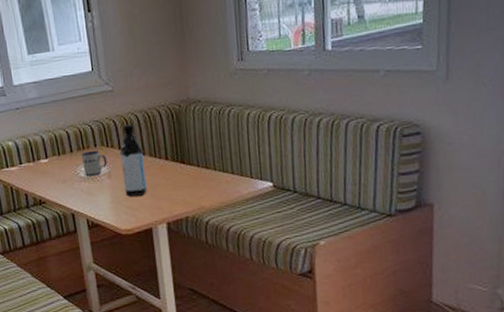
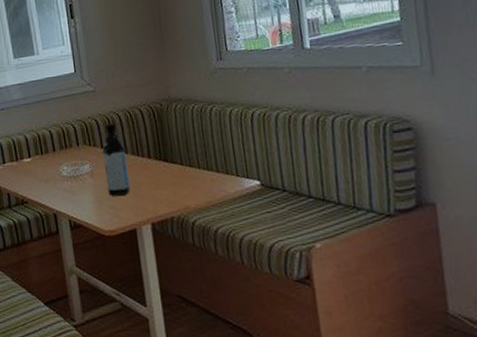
mug: present [81,150,108,177] -> none [64,149,90,176]

